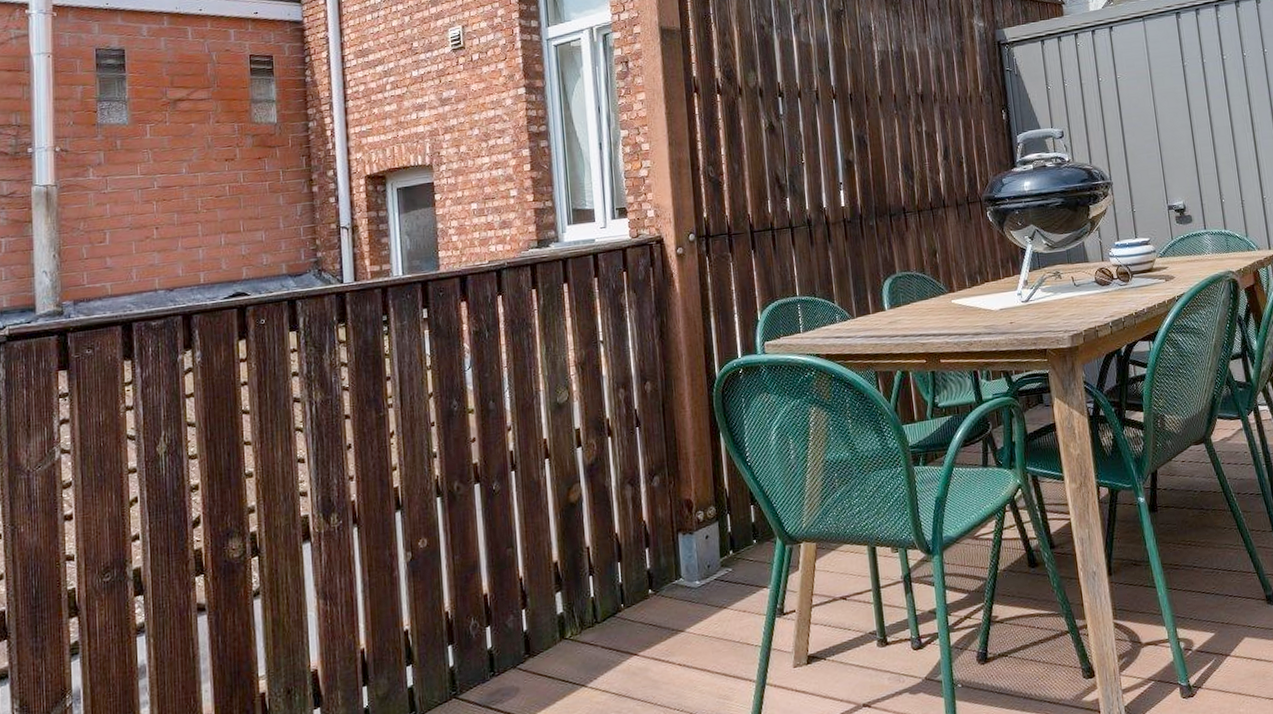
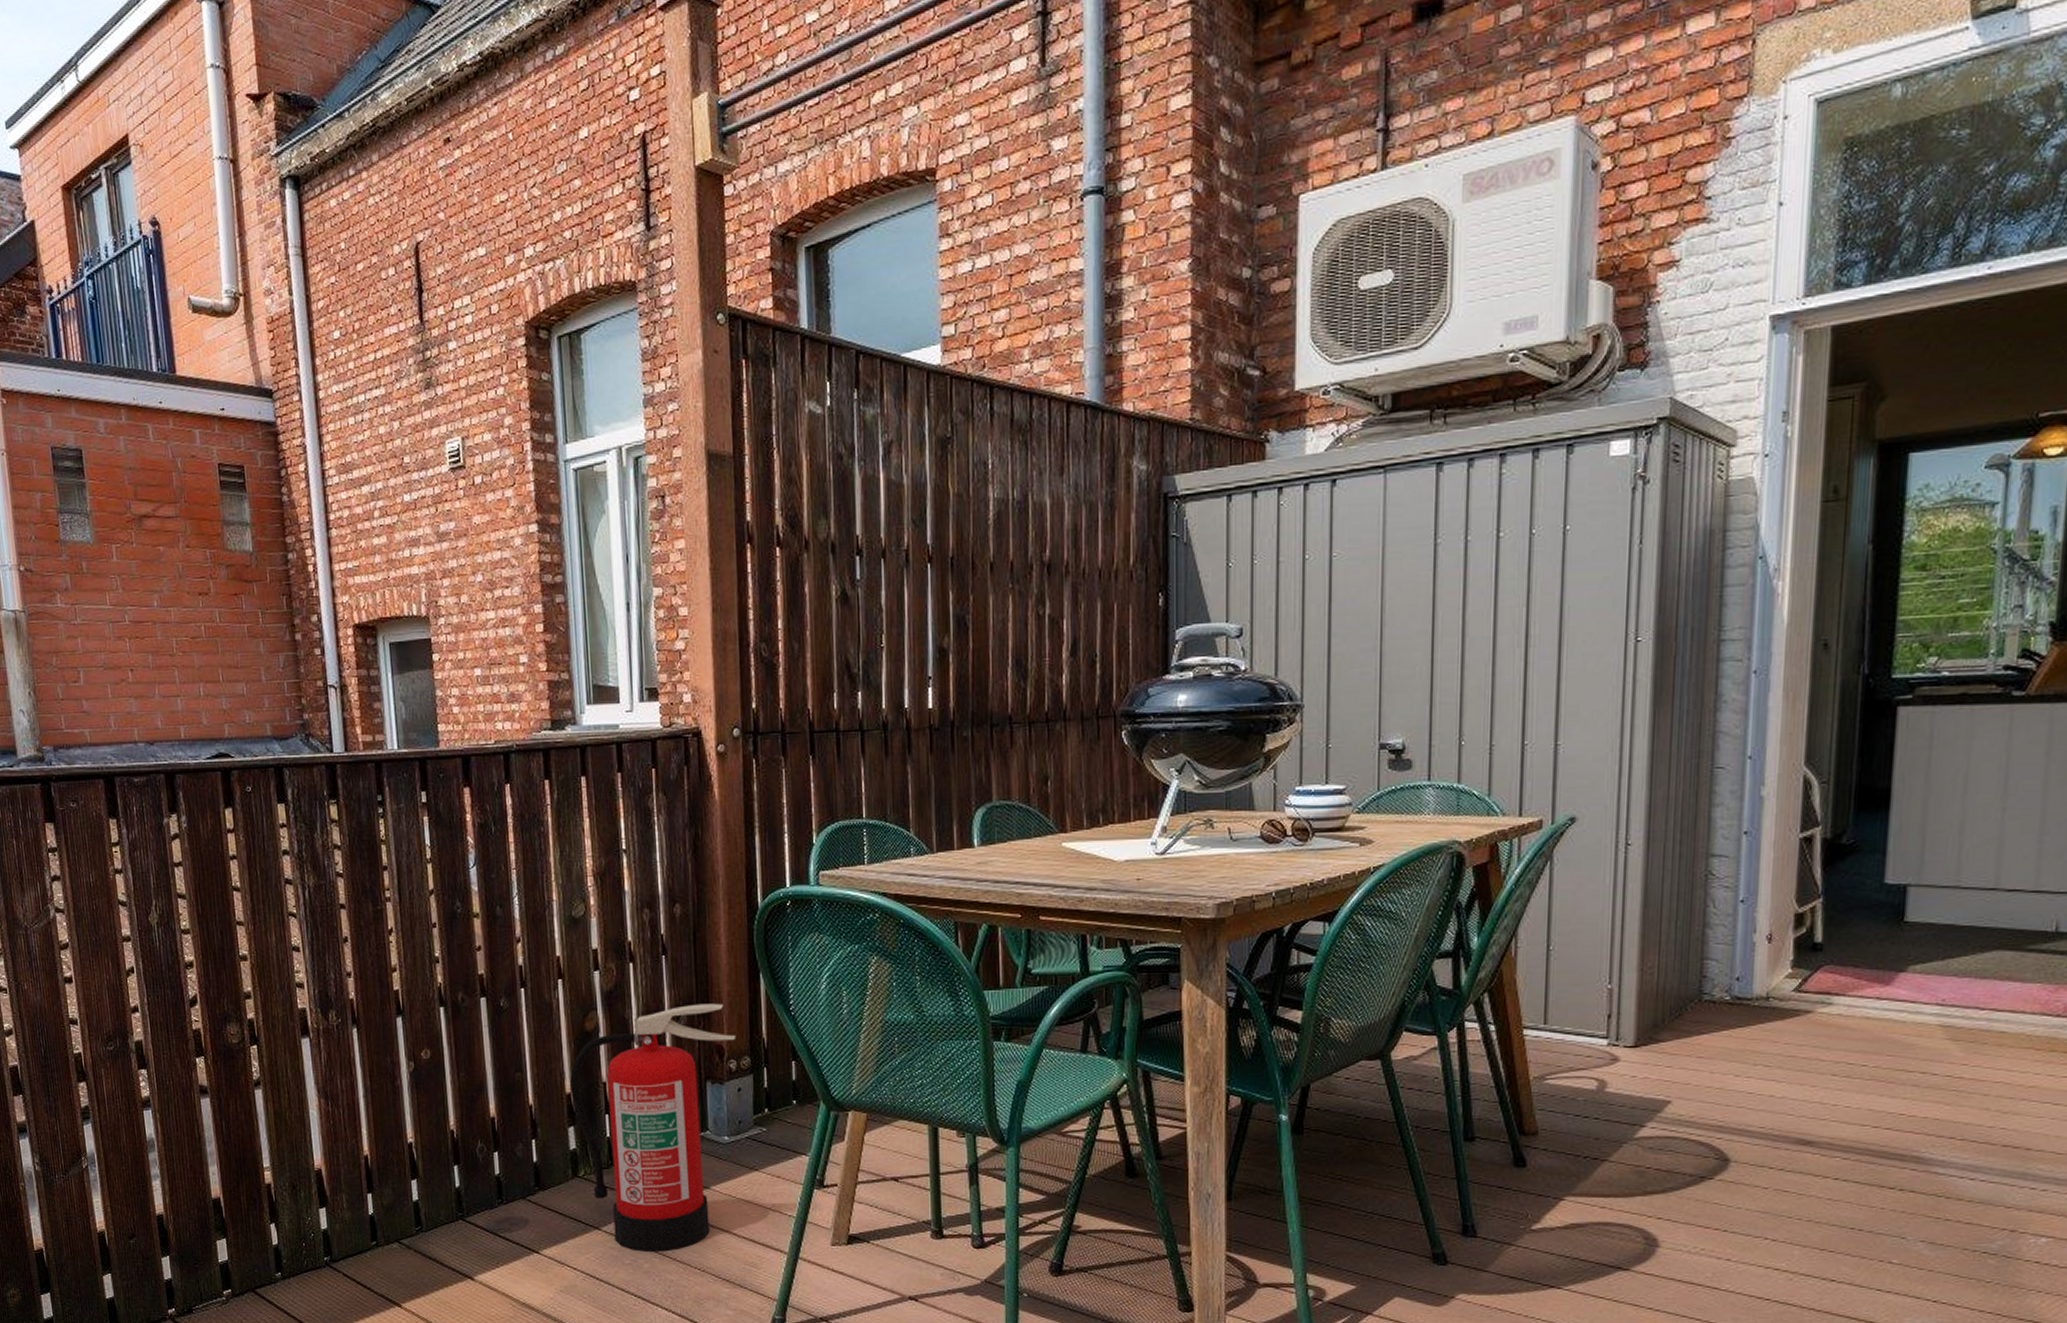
fire extinguisher: none [557,463,703,702] -> present [570,1003,736,1252]

